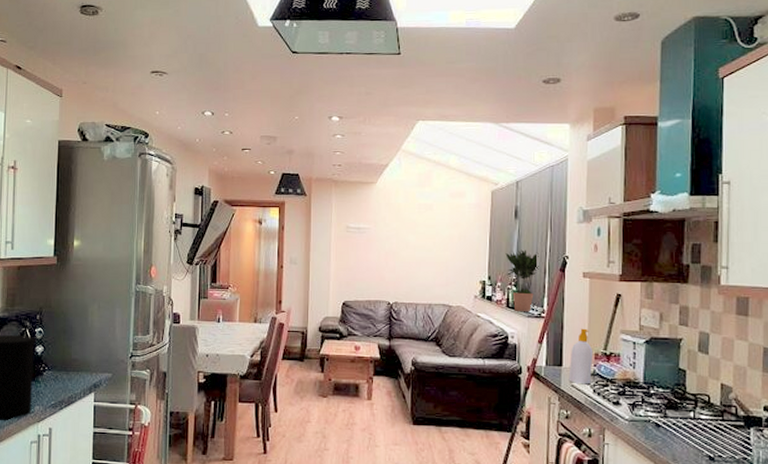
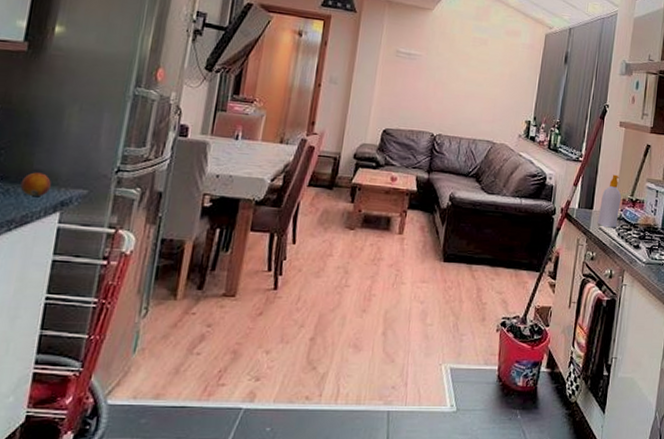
fruit: none [65,361,86,380] -> present [20,172,52,196]
potted plant: present [505,249,539,312] -> none [551,94,583,156]

